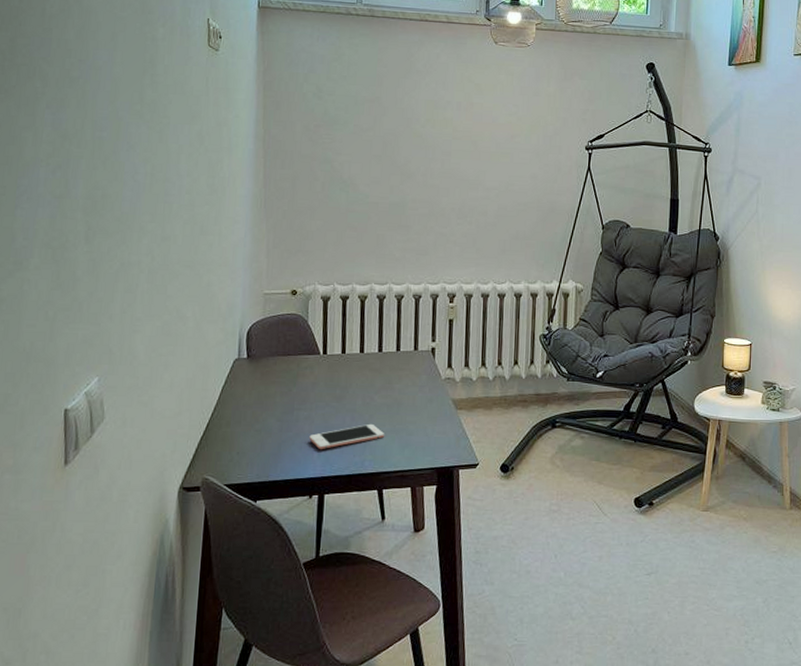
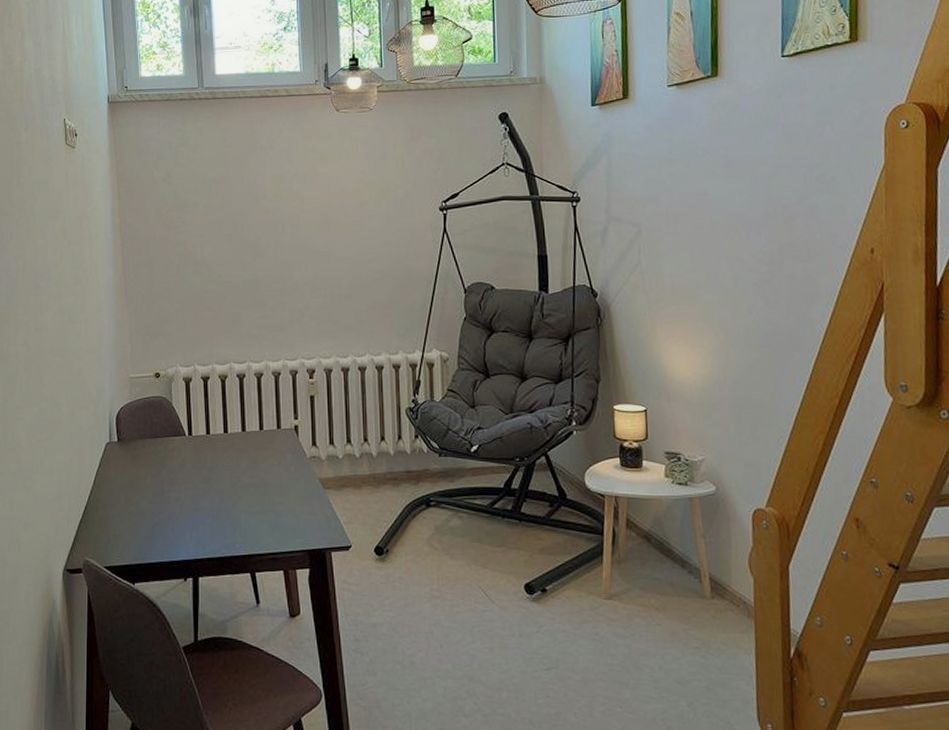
cell phone: present [309,423,385,450] -> none [181,505,254,532]

